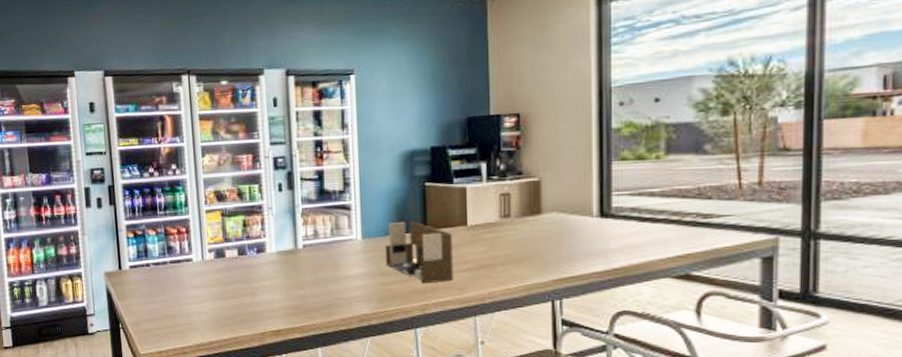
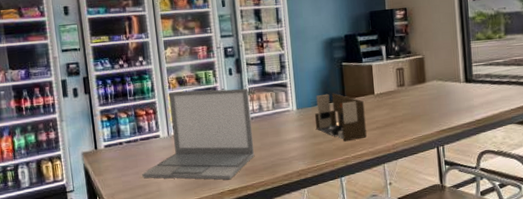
laptop: none [171,208,306,319] -> present [142,88,255,180]

